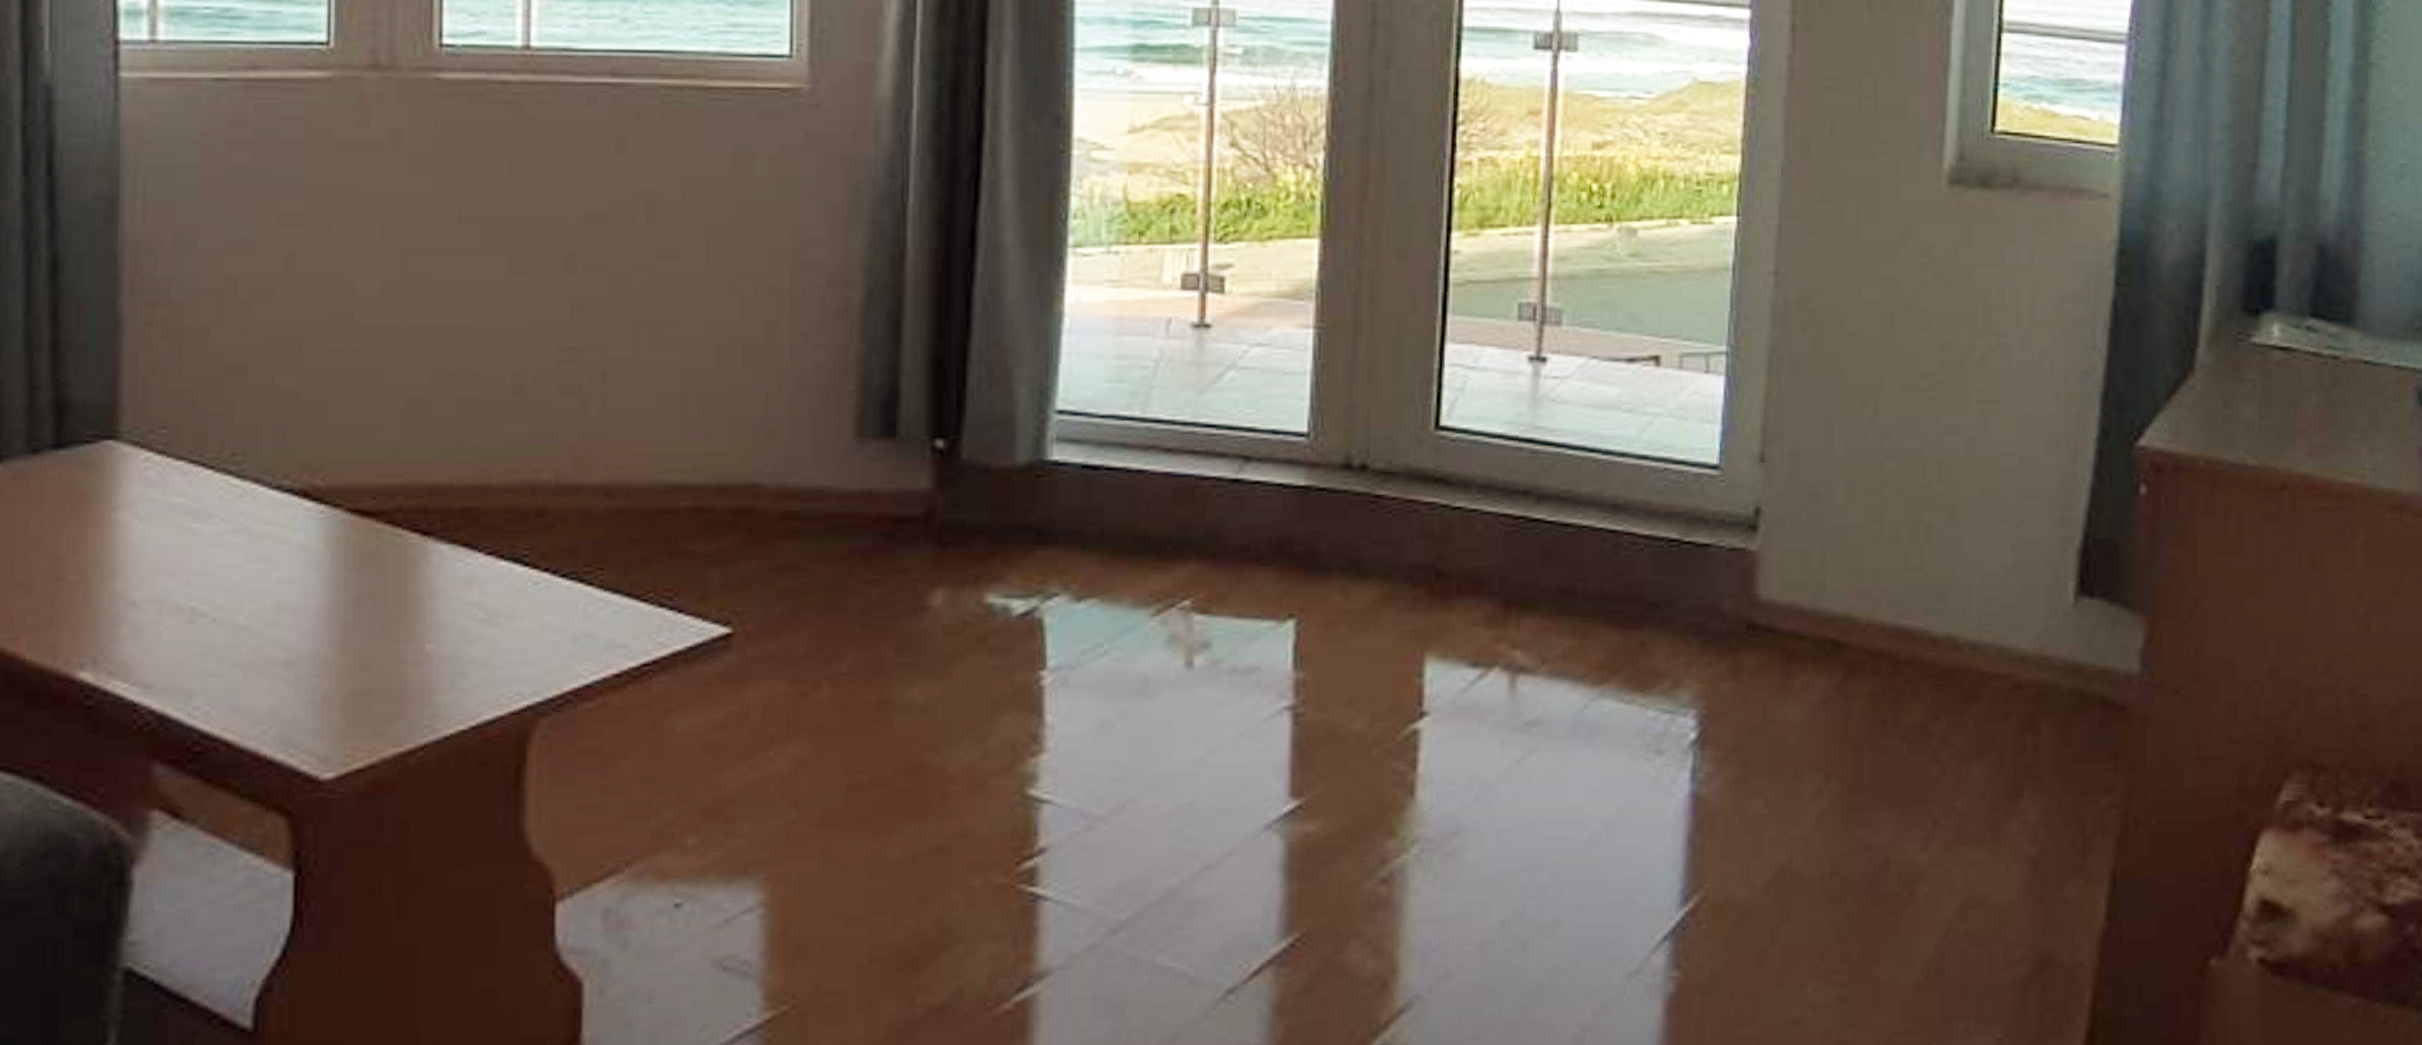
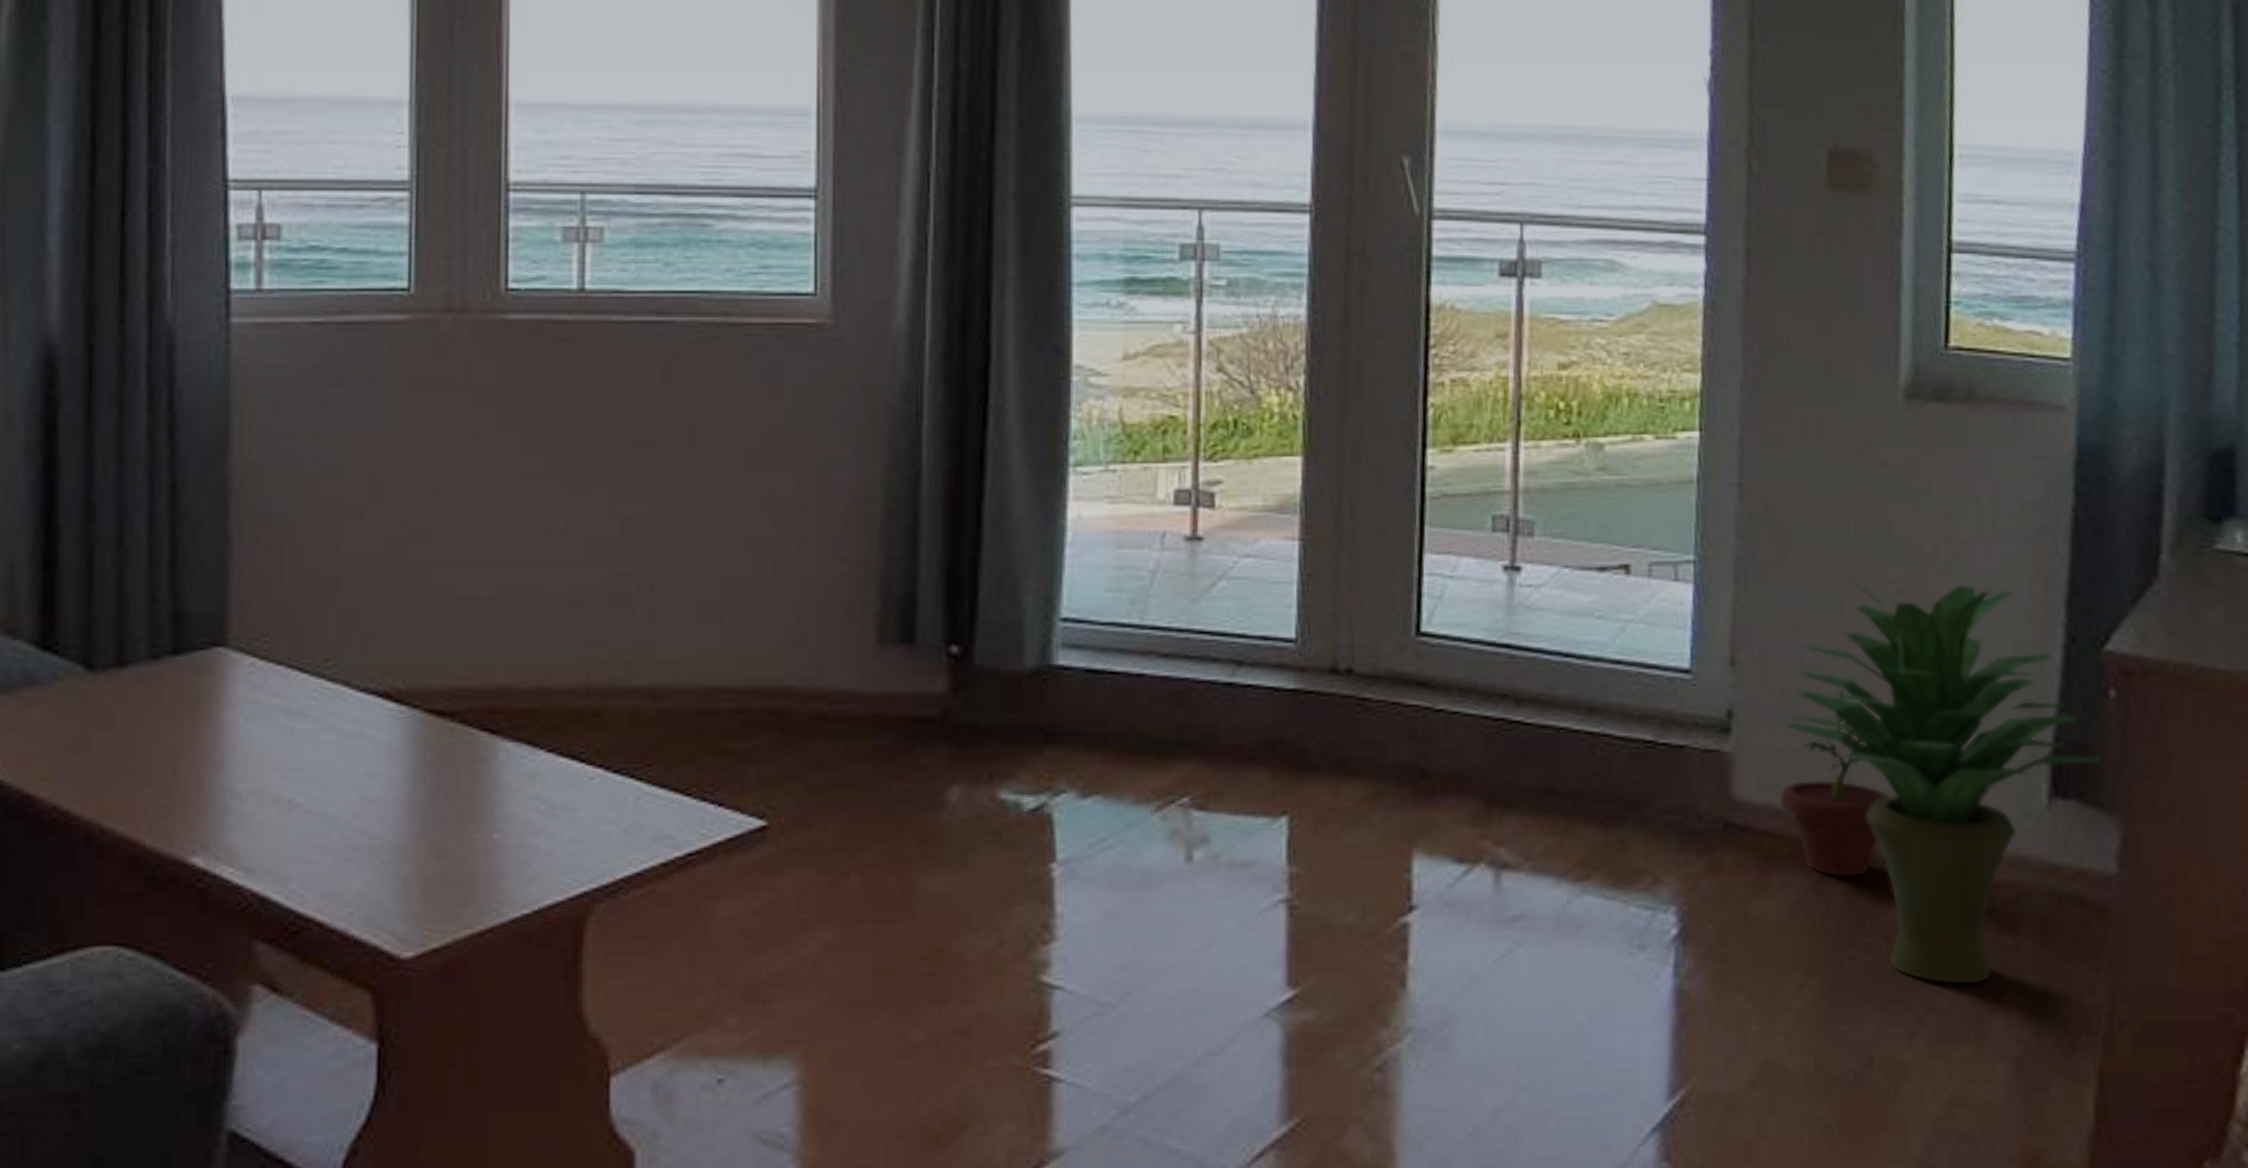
potted plant: none [1804,487,1917,679] -> present [1778,690,1890,878]
potted plant: none [1815,372,2130,787] -> present [1787,580,2102,986]

